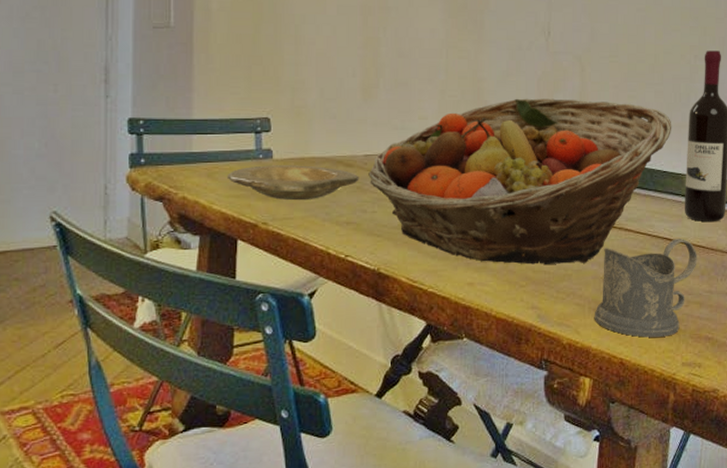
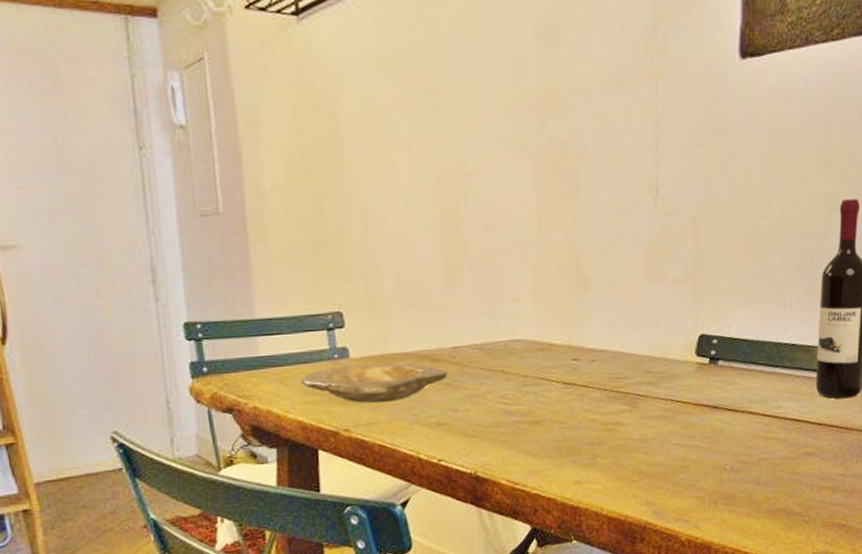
fruit basket: present [368,98,672,265] -> none [458,268,802,458]
tea glass holder: present [595,239,697,338] -> none [716,419,830,529]

